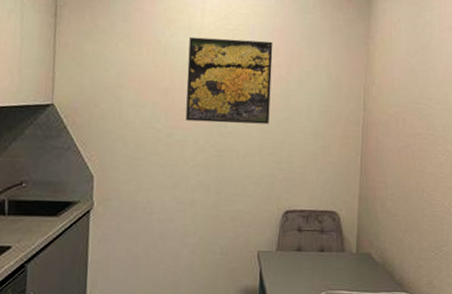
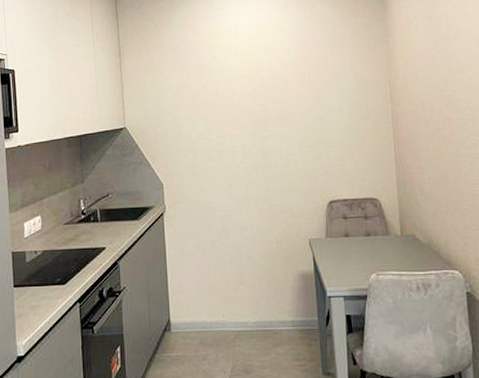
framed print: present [185,36,273,125] -> none [228,52,305,130]

